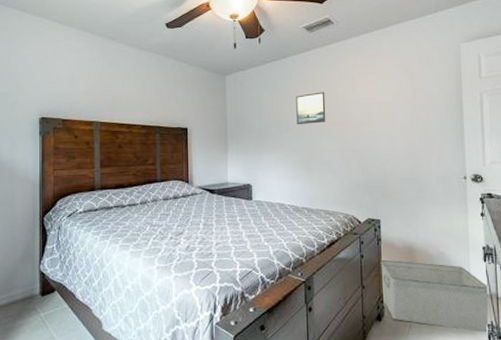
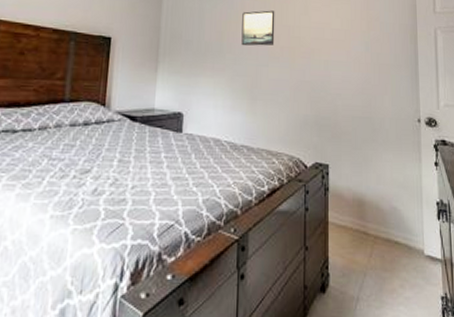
storage bin: present [381,259,490,332] -> none [327,213,444,306]

